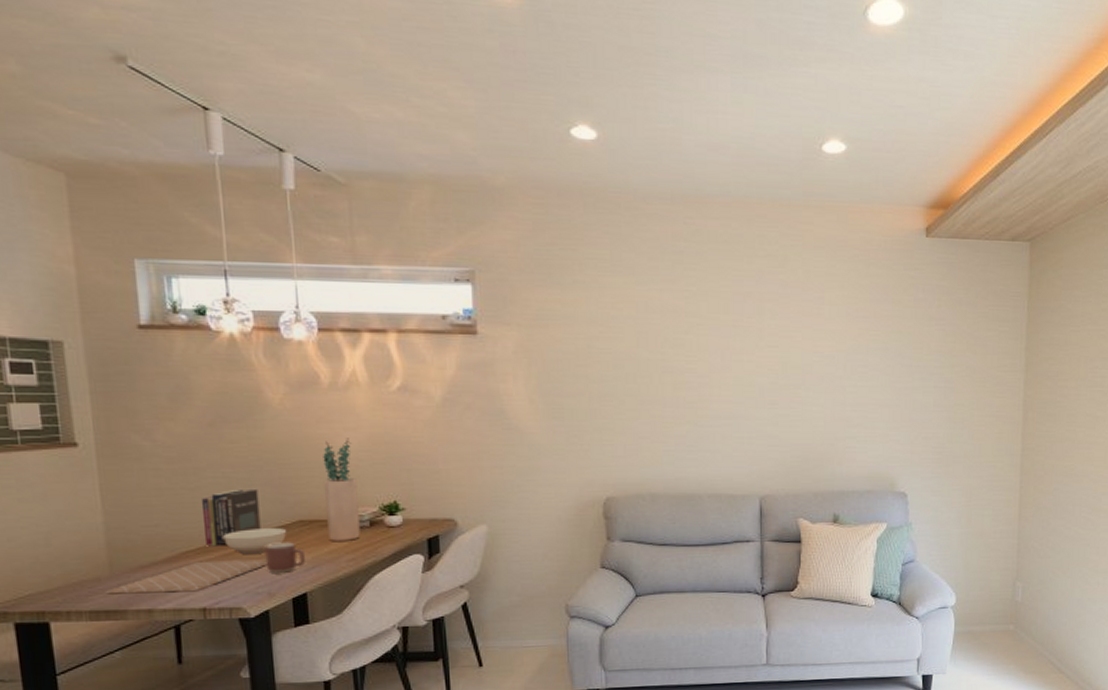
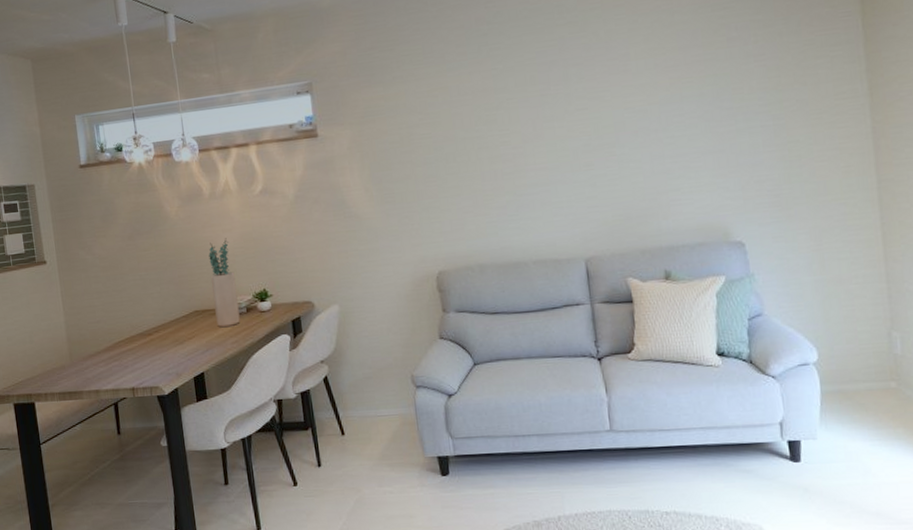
placemat: present [104,561,268,595] -> none [68,346,175,379]
books: present [201,488,261,547] -> none [126,287,169,337]
bowl: present [223,528,287,555] -> none [143,318,187,342]
mug: present [264,542,305,573] -> none [171,329,201,356]

